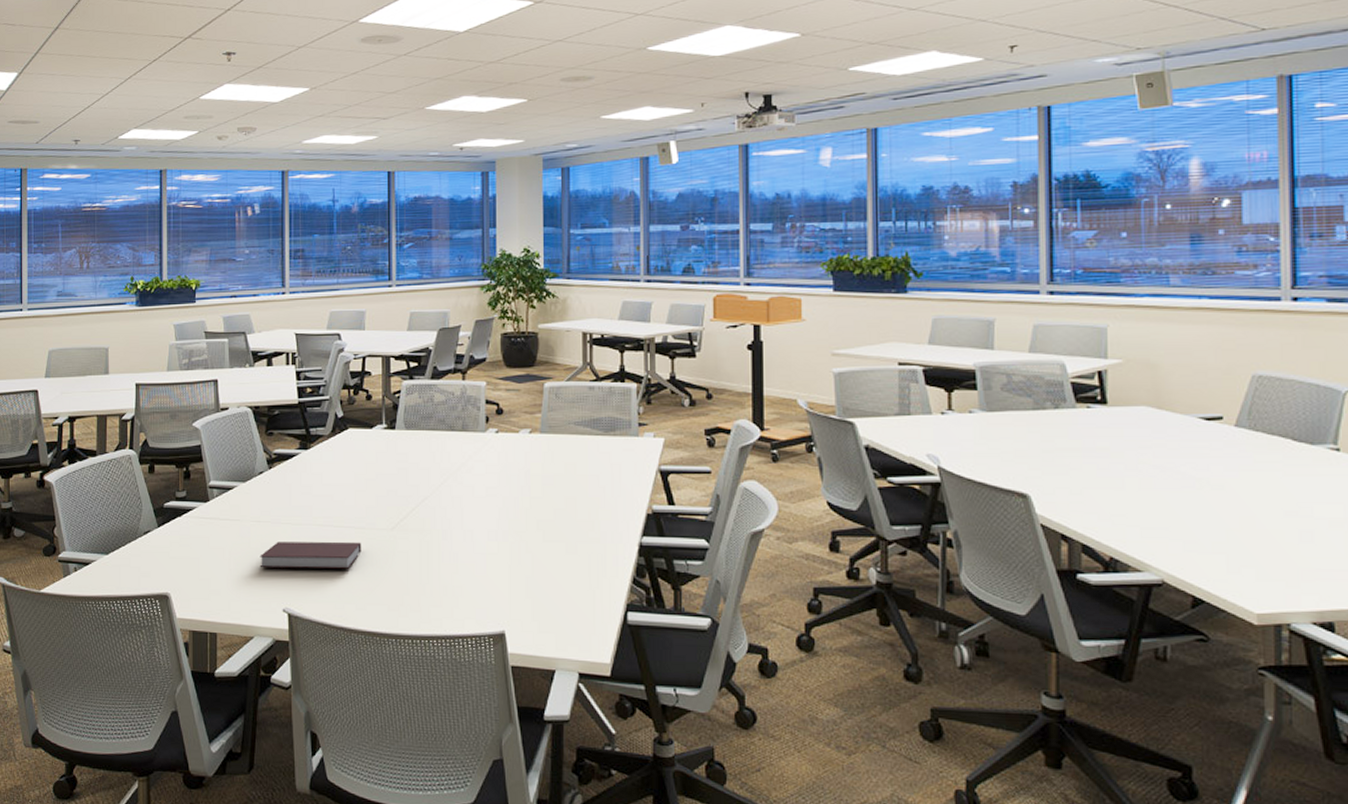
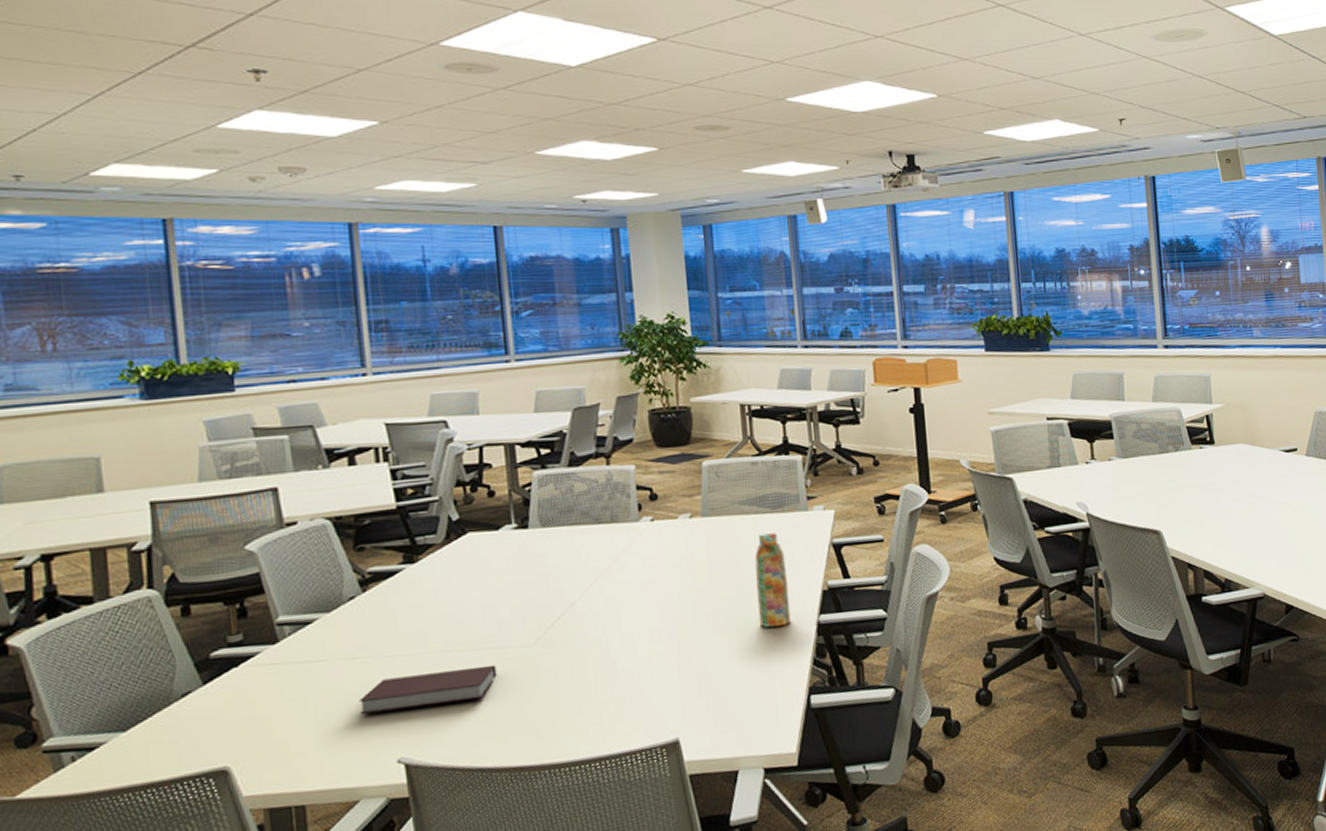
water bottle: none [584,453,615,542] -> present [754,531,792,628]

